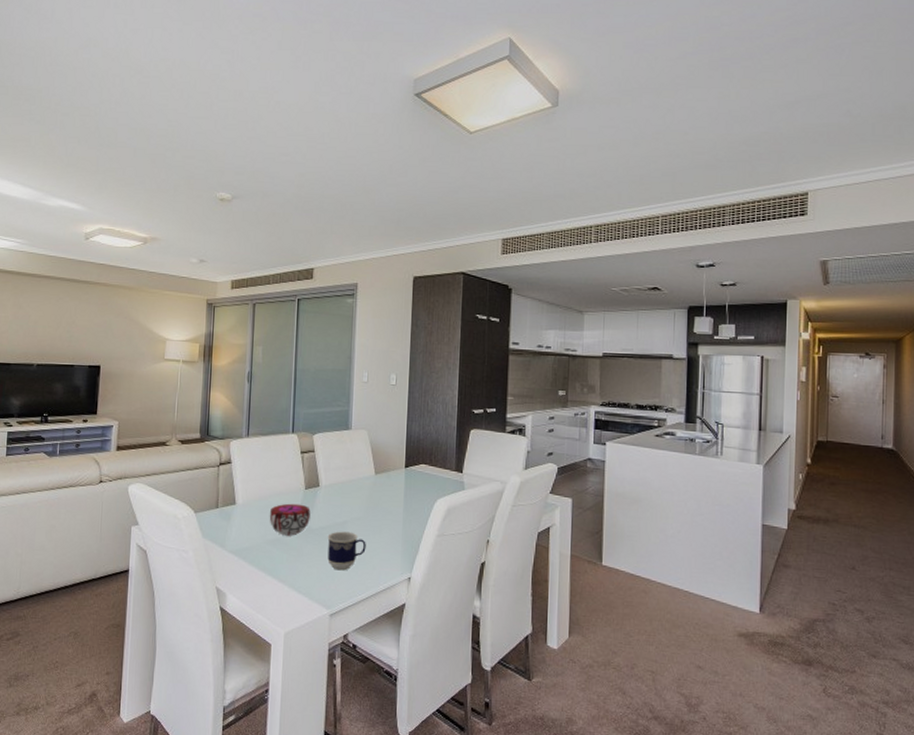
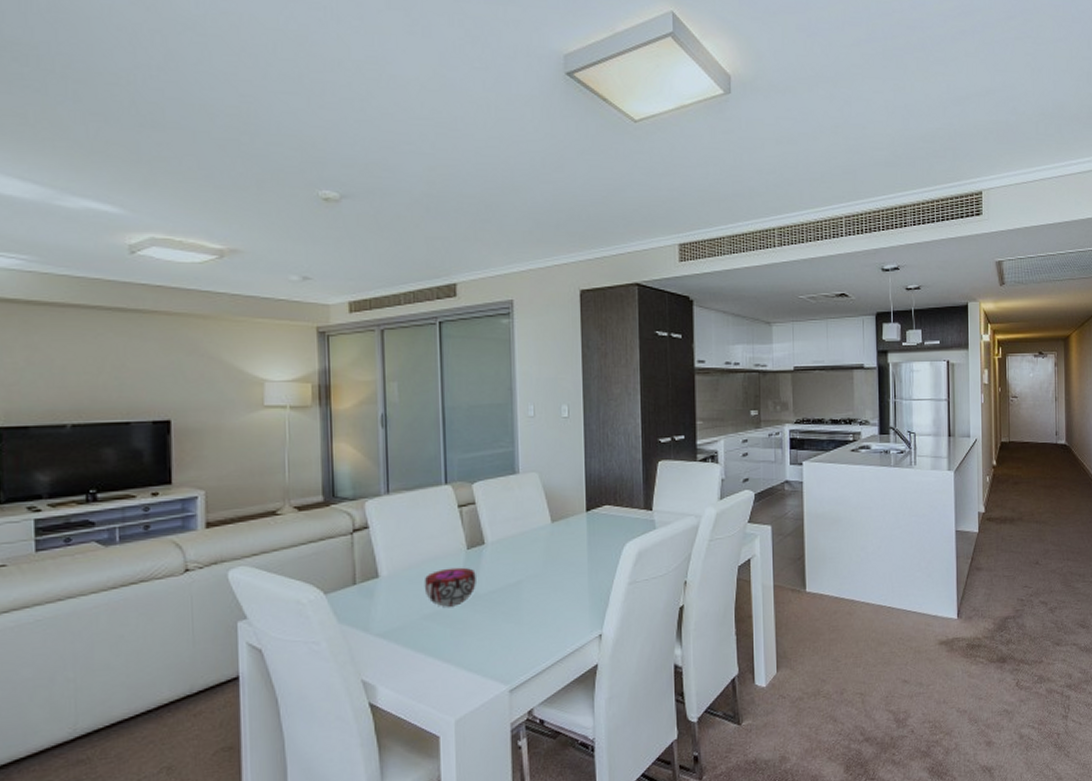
cup: present [327,531,366,571] -> none [499,592,547,639]

